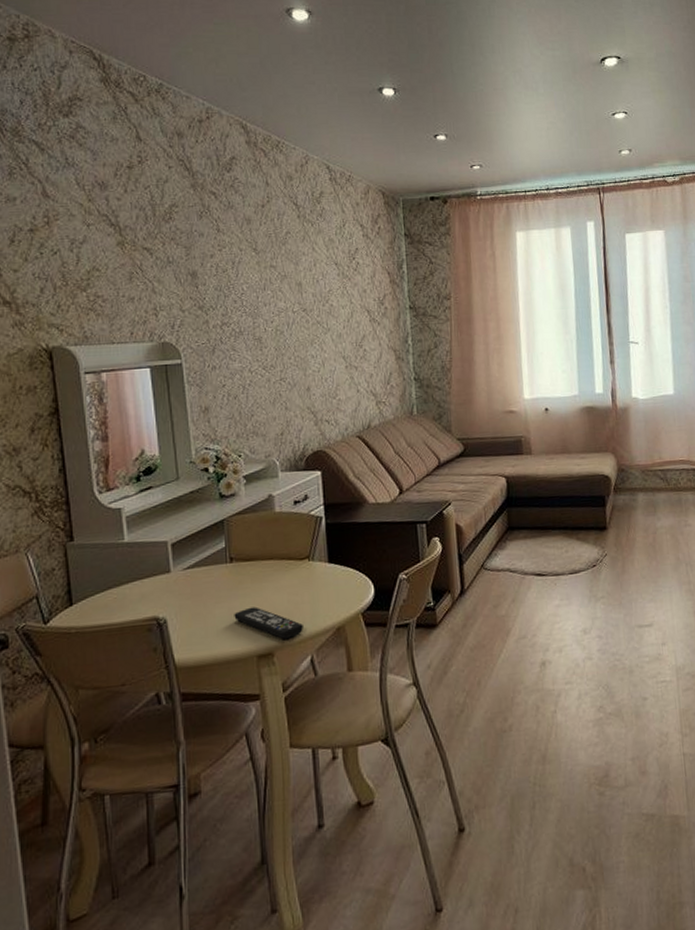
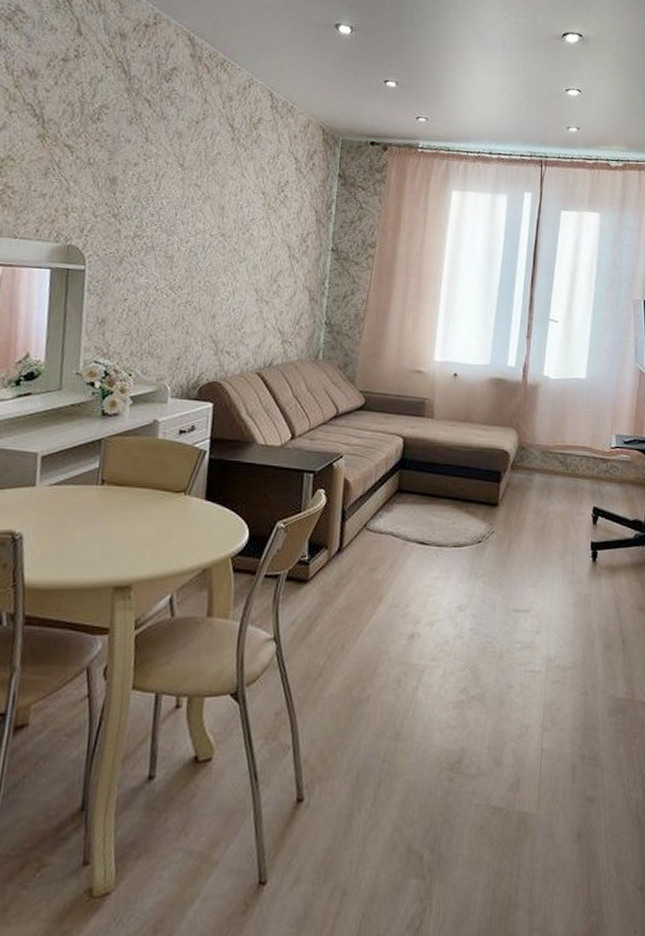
remote control: present [234,606,303,639] -> none [95,535,168,573]

